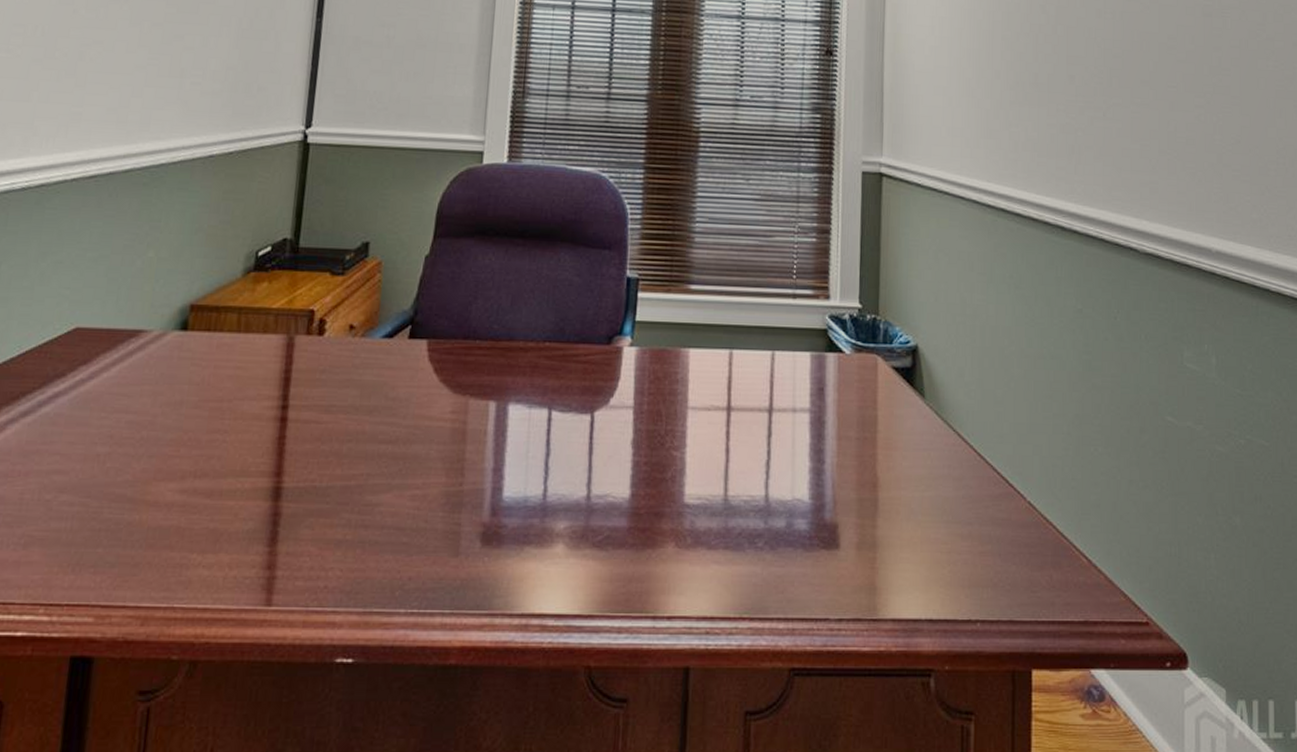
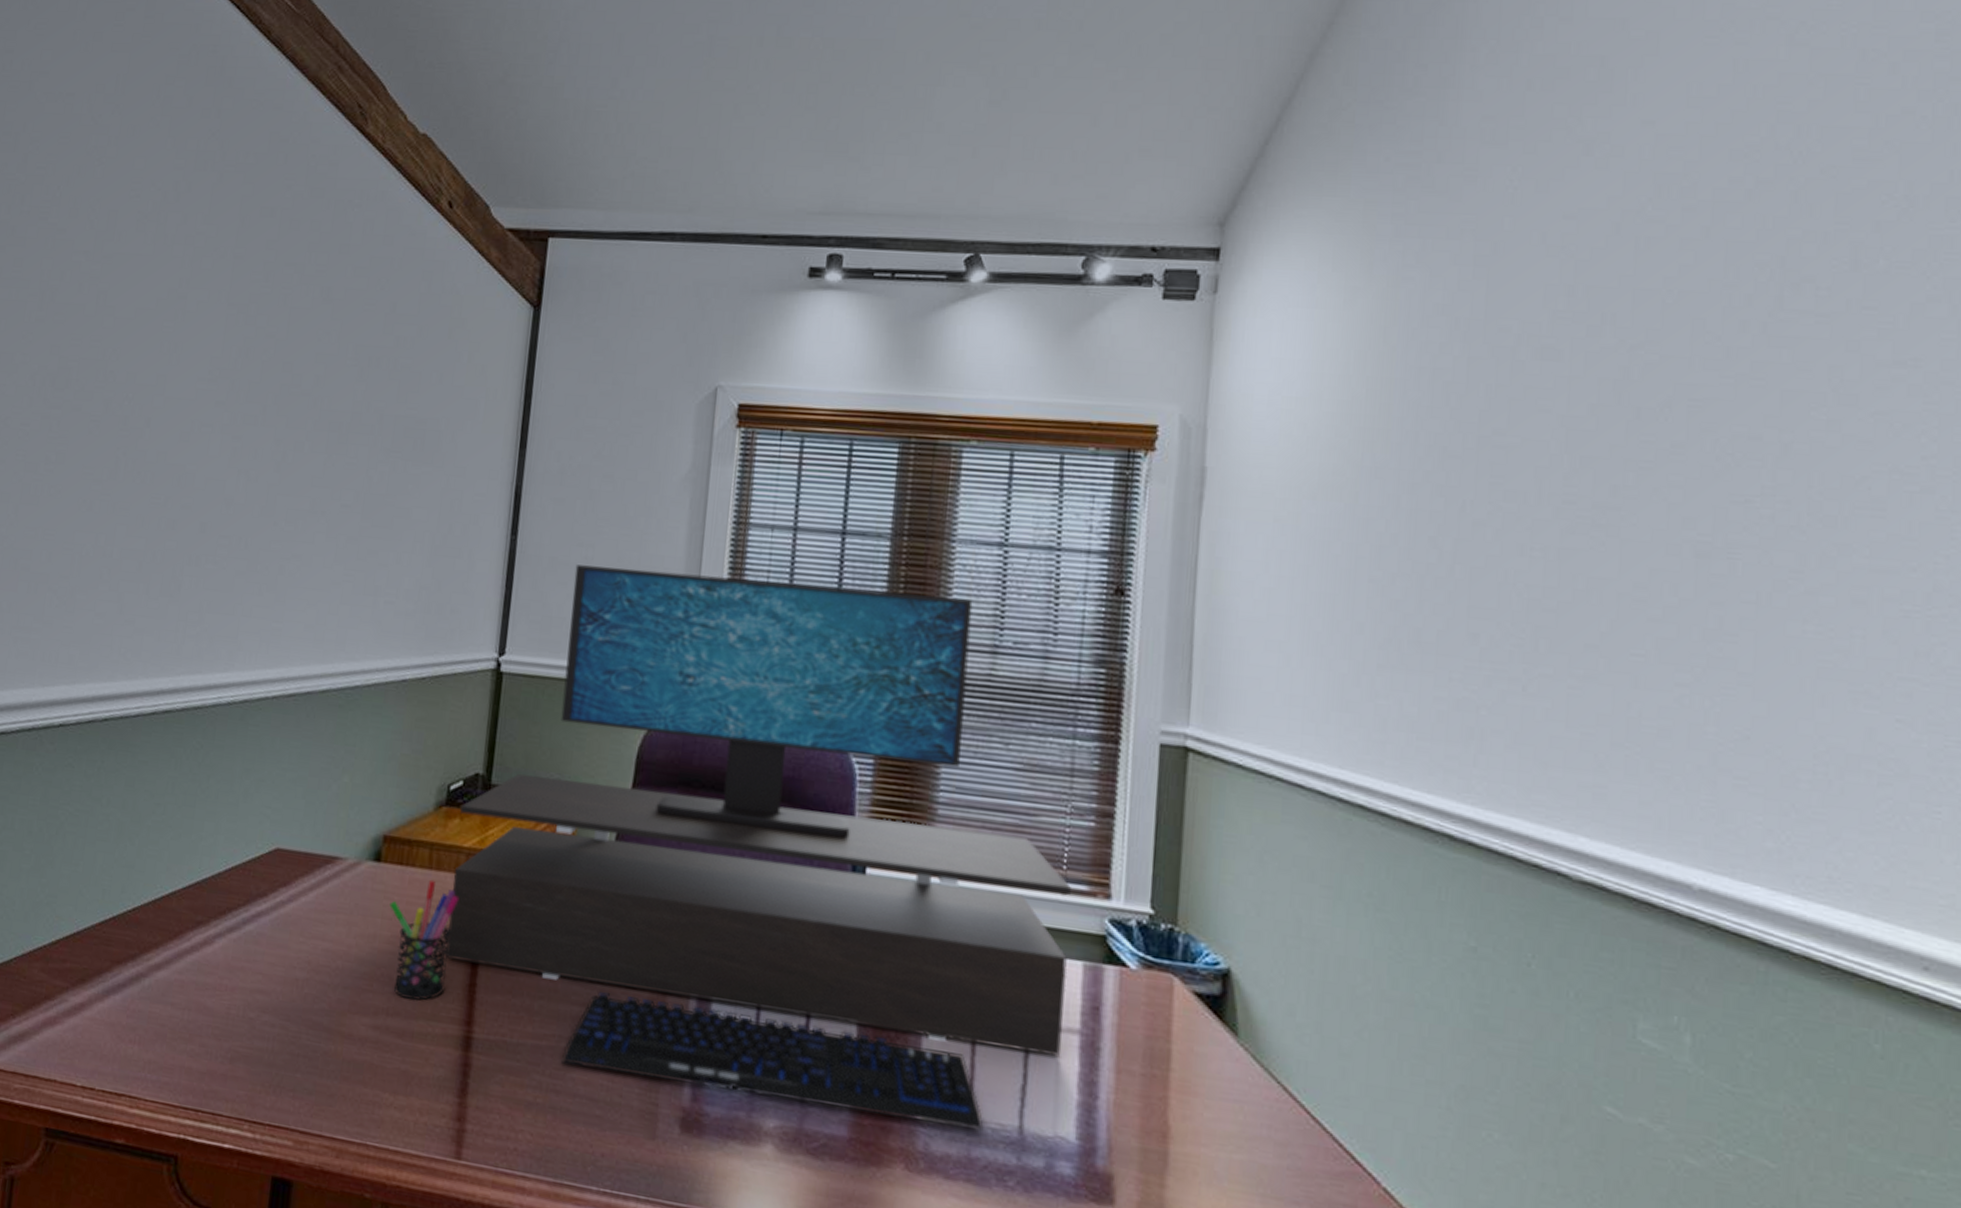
pen holder: none [197,342,268,460] -> present [390,879,459,1001]
tv stand: none [255,43,800,434] -> present [446,564,1071,1058]
keyboard: none [370,427,738,504] -> present [562,990,984,1131]

